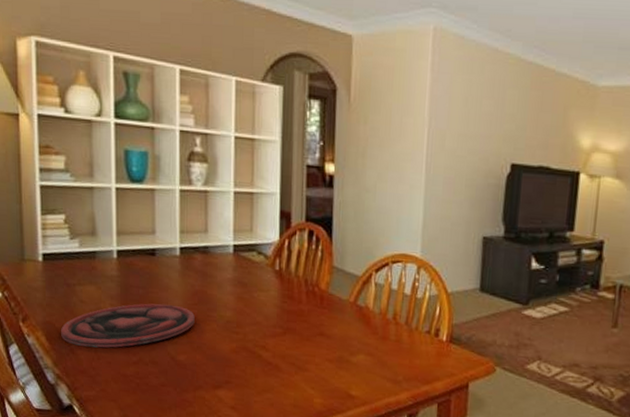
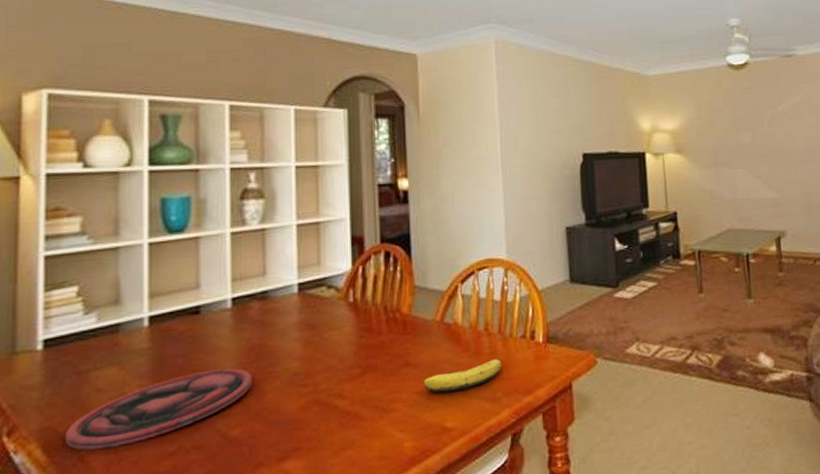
banana: none [334,345,406,368] -> present [423,358,502,394]

